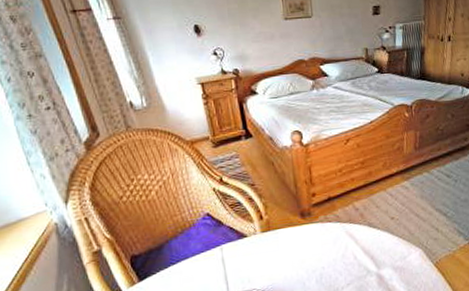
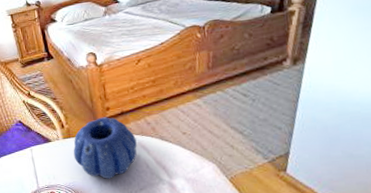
decorative bowl: none [273,204,345,277] -> present [73,117,137,179]

